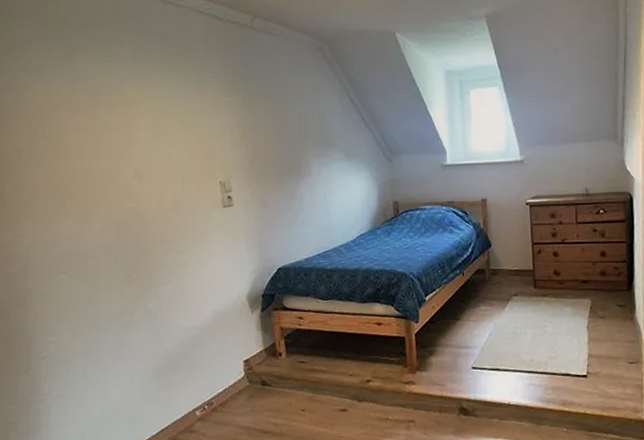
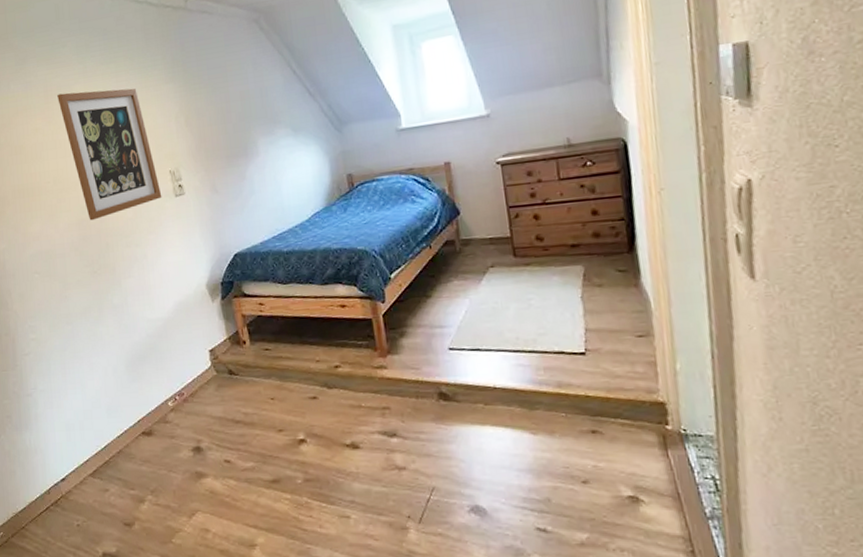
wall art: none [107,92,210,224] -> present [57,88,162,221]

